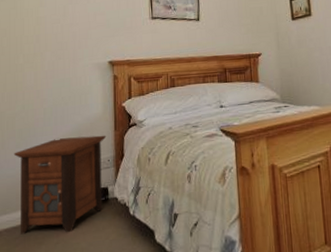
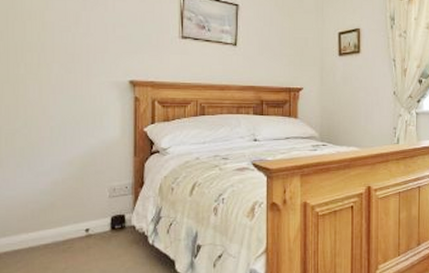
nightstand: present [13,135,107,235] -> none [14,160,125,259]

